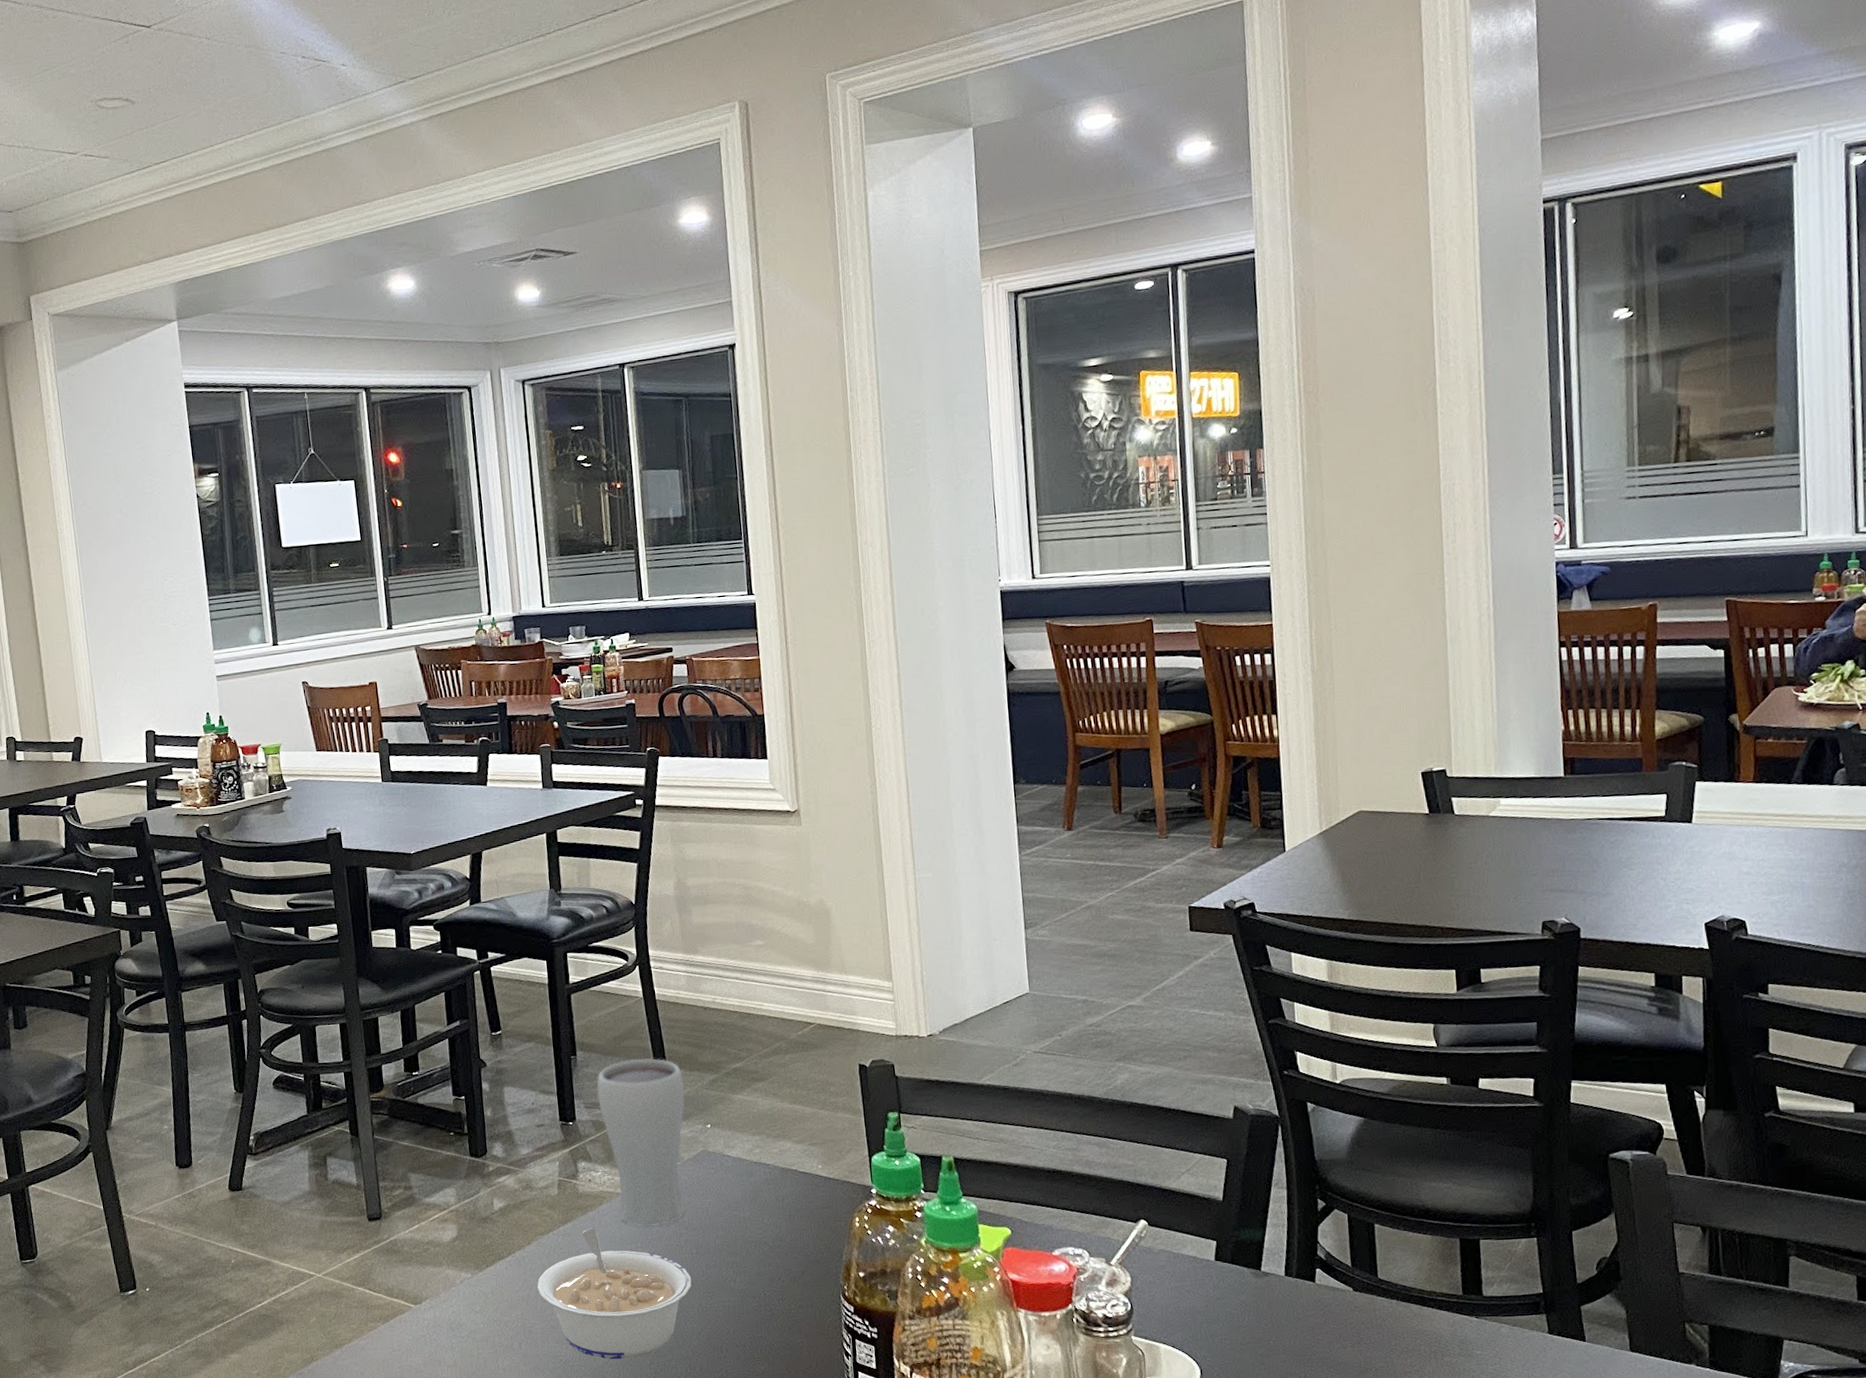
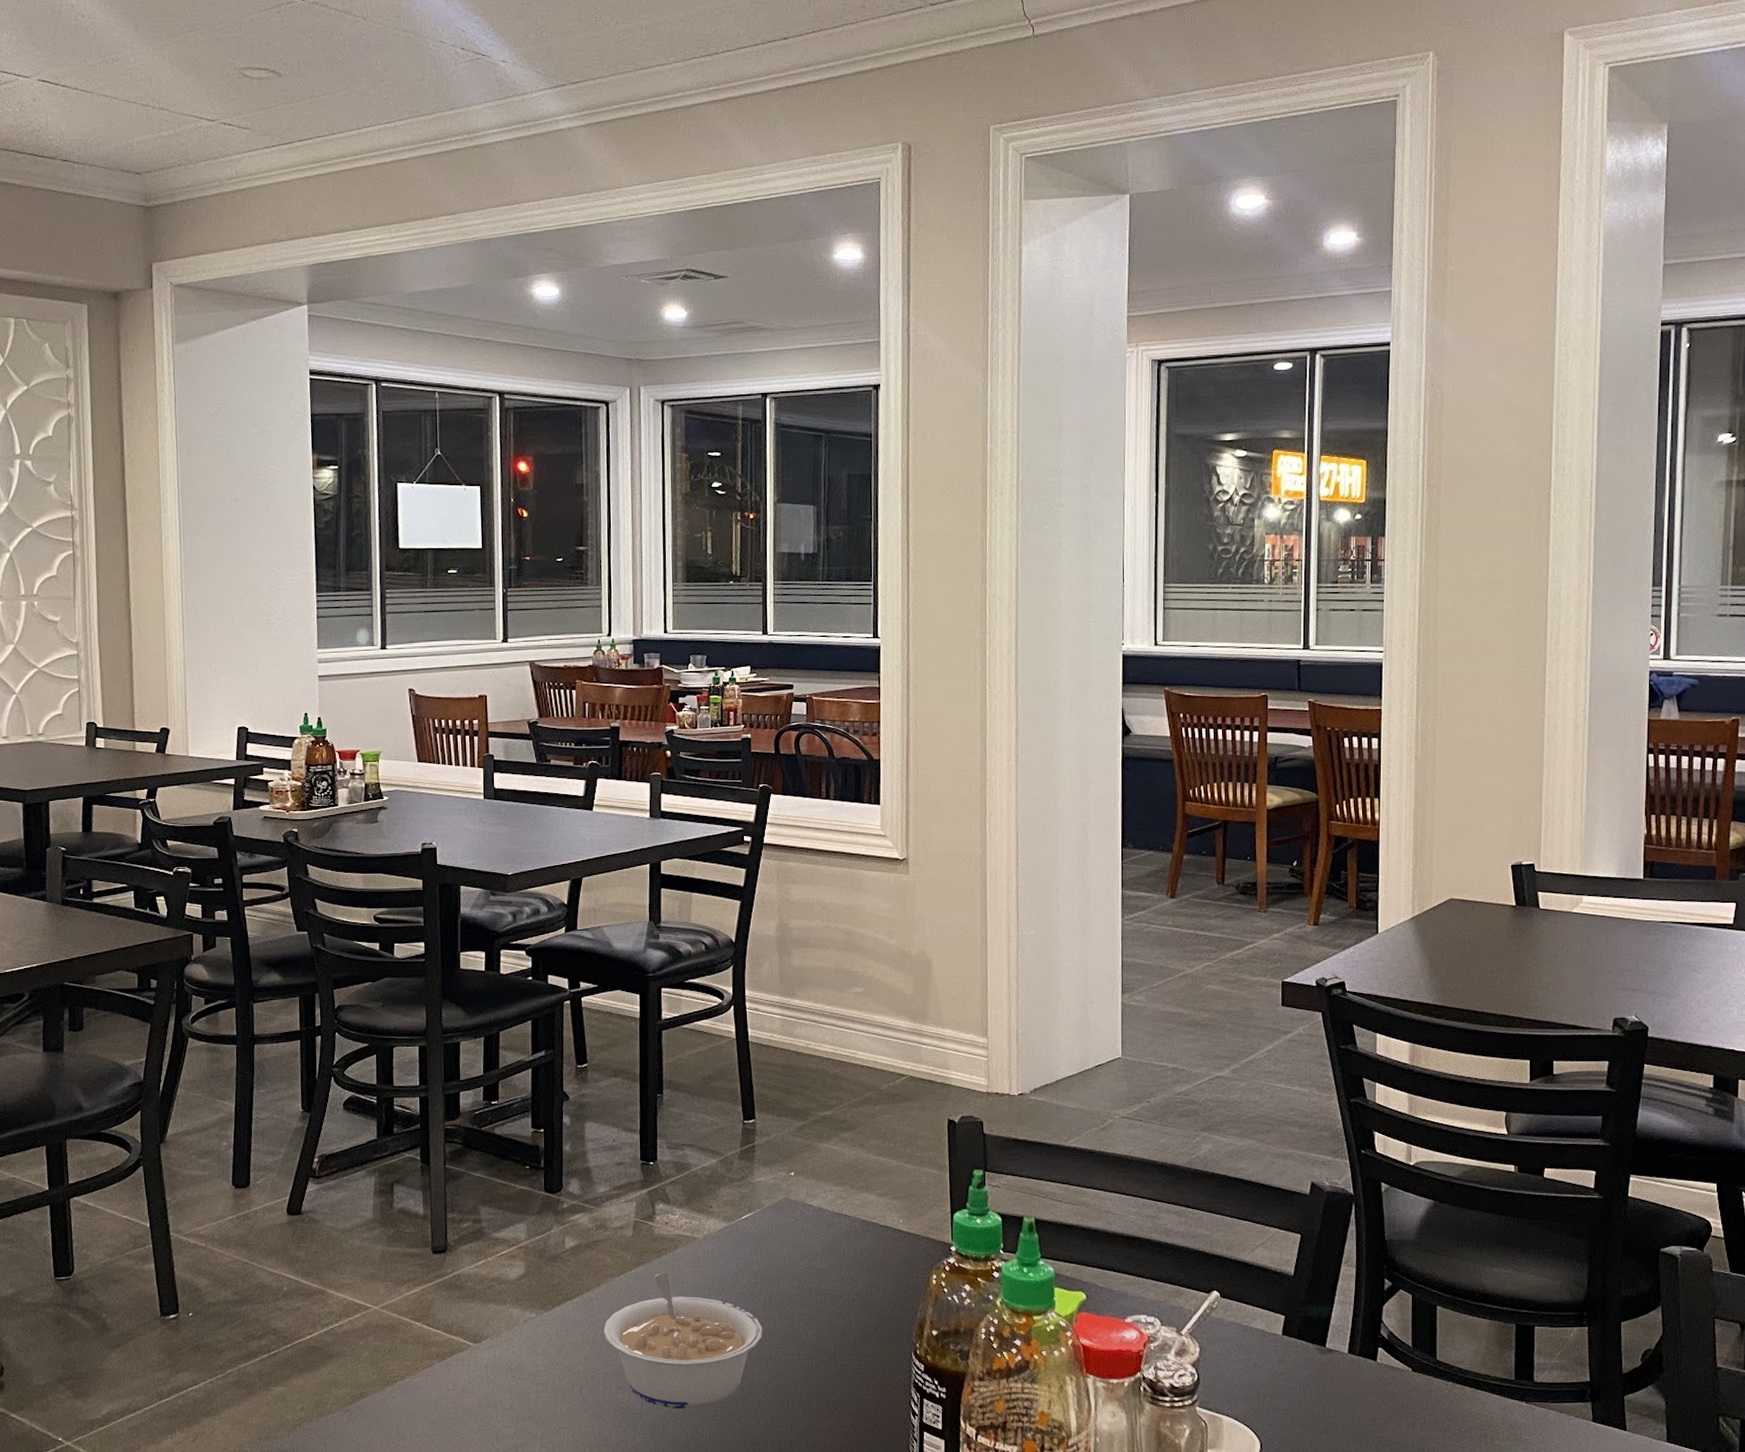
drinking glass: present [596,1058,685,1227] -> none [681,1100,771,1274]

